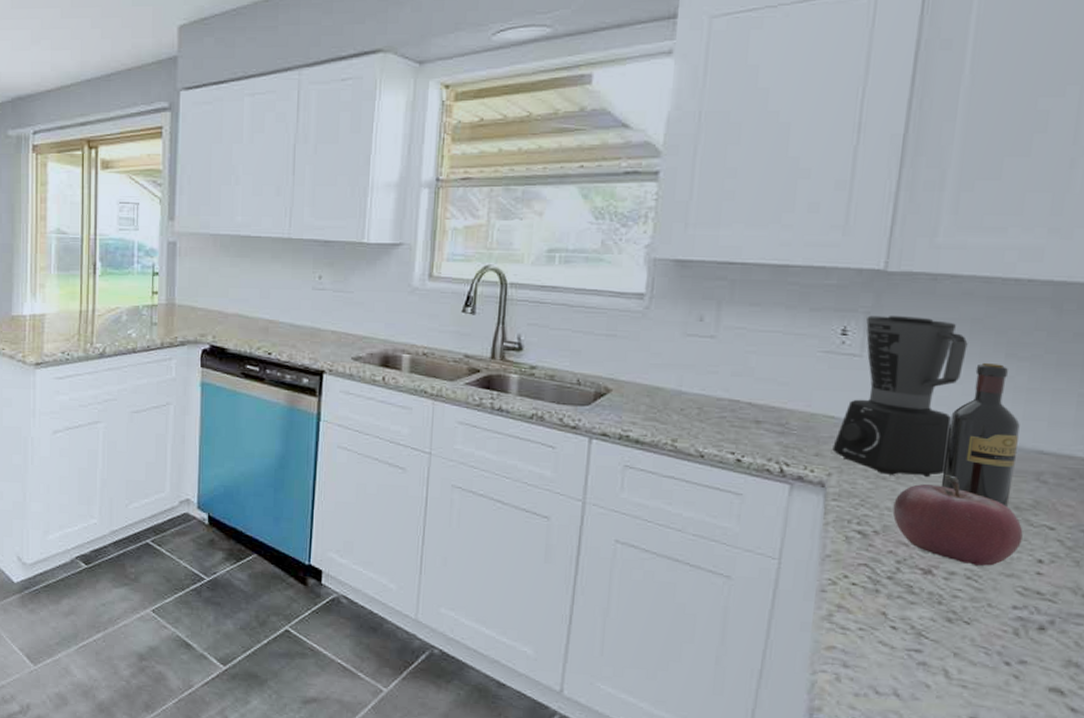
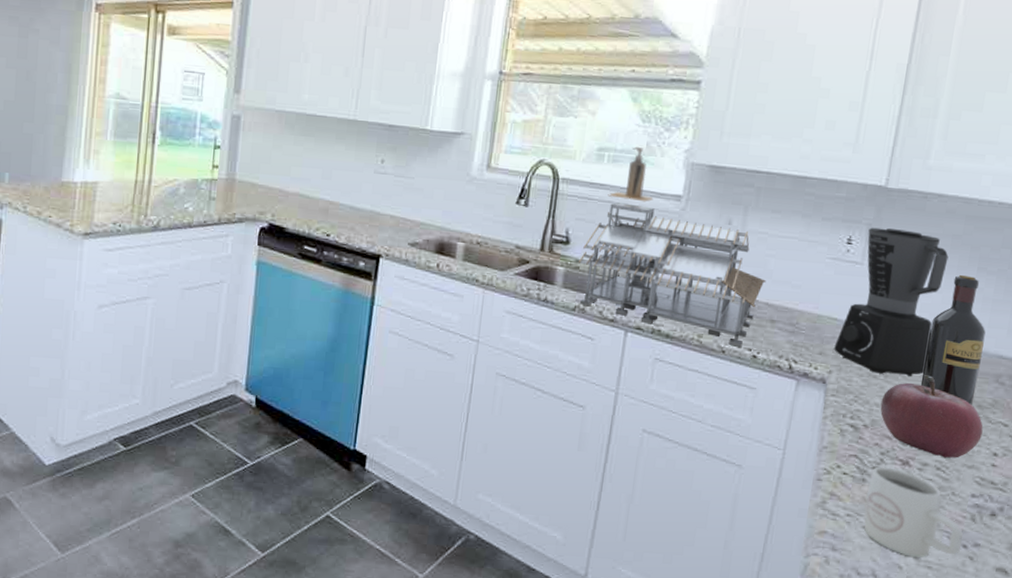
dish rack: none [534,305,748,451] -> present [579,202,767,347]
soap dispenser: none [561,245,613,303] -> present [607,146,654,202]
mug: none [879,576,1004,676] -> present [863,466,963,558]

